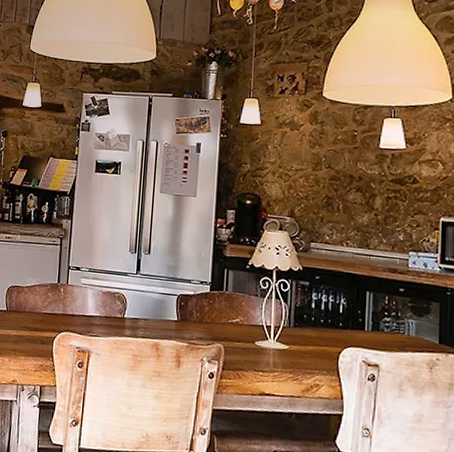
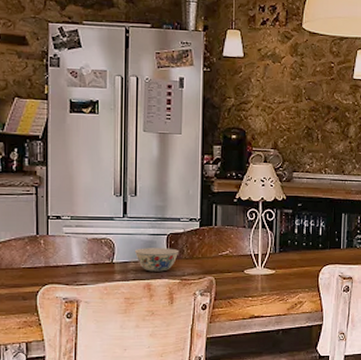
bowl: none [145,306,189,333] -> present [134,248,180,272]

